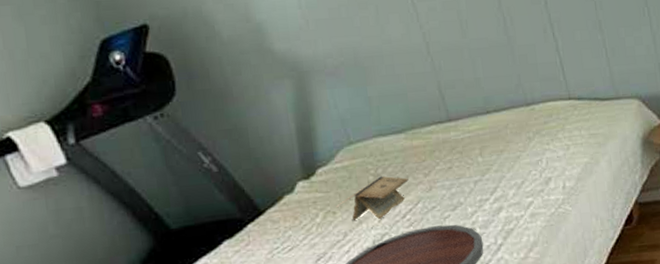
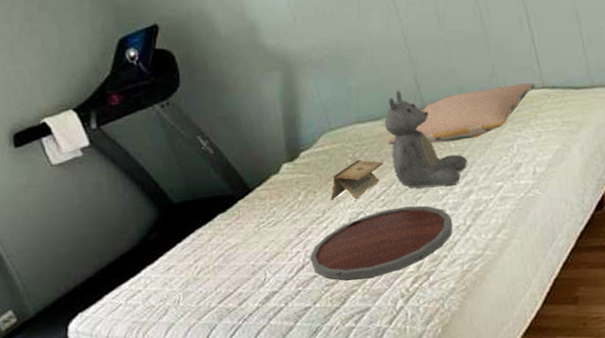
teddy bear: none [407,100,496,206] -> present [384,90,468,188]
pillow: none [412,94,562,160] -> present [387,83,535,145]

